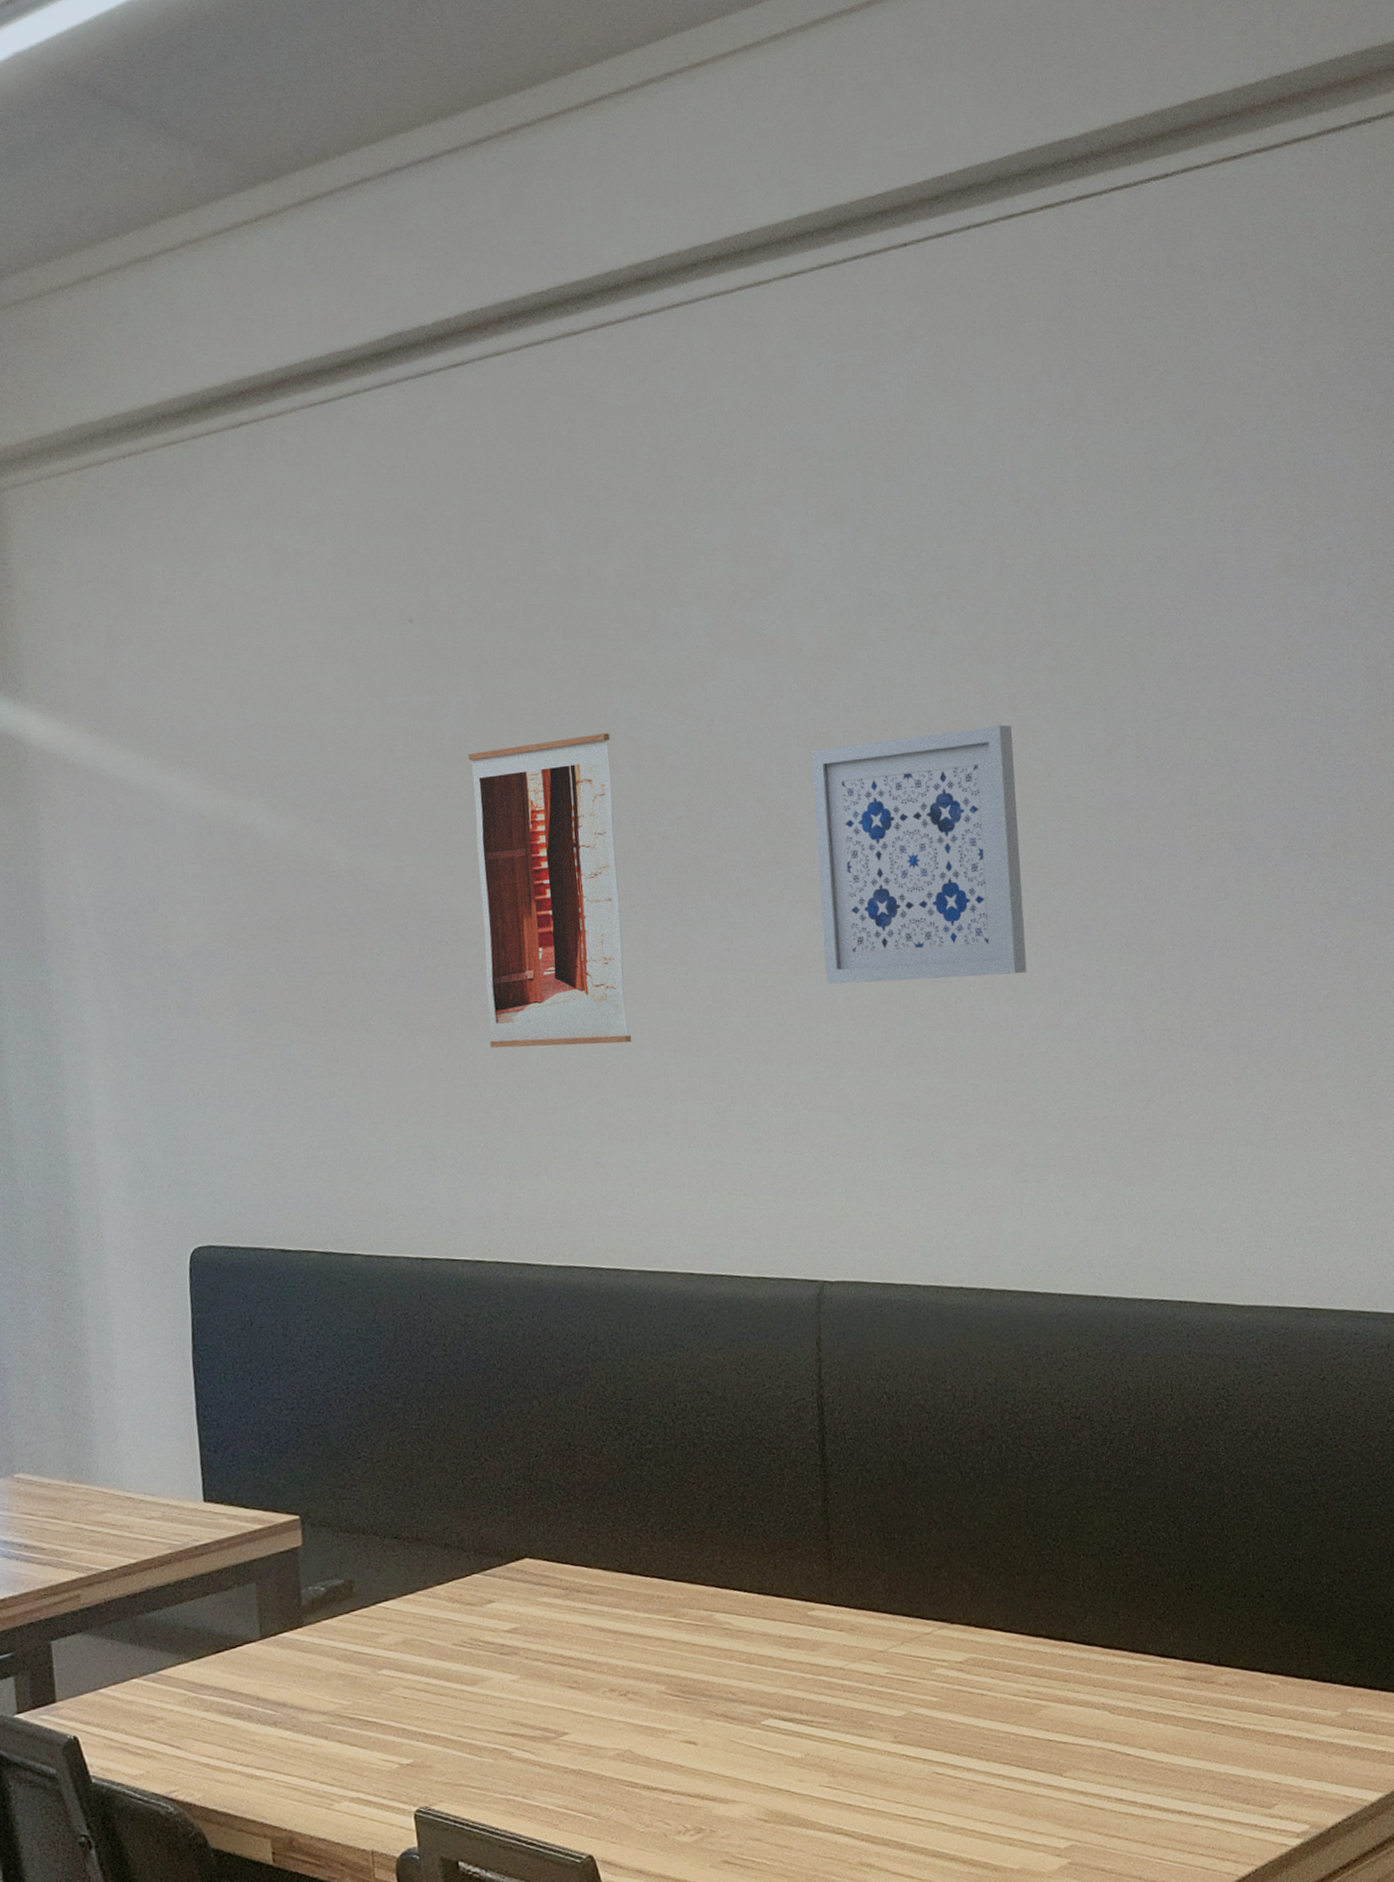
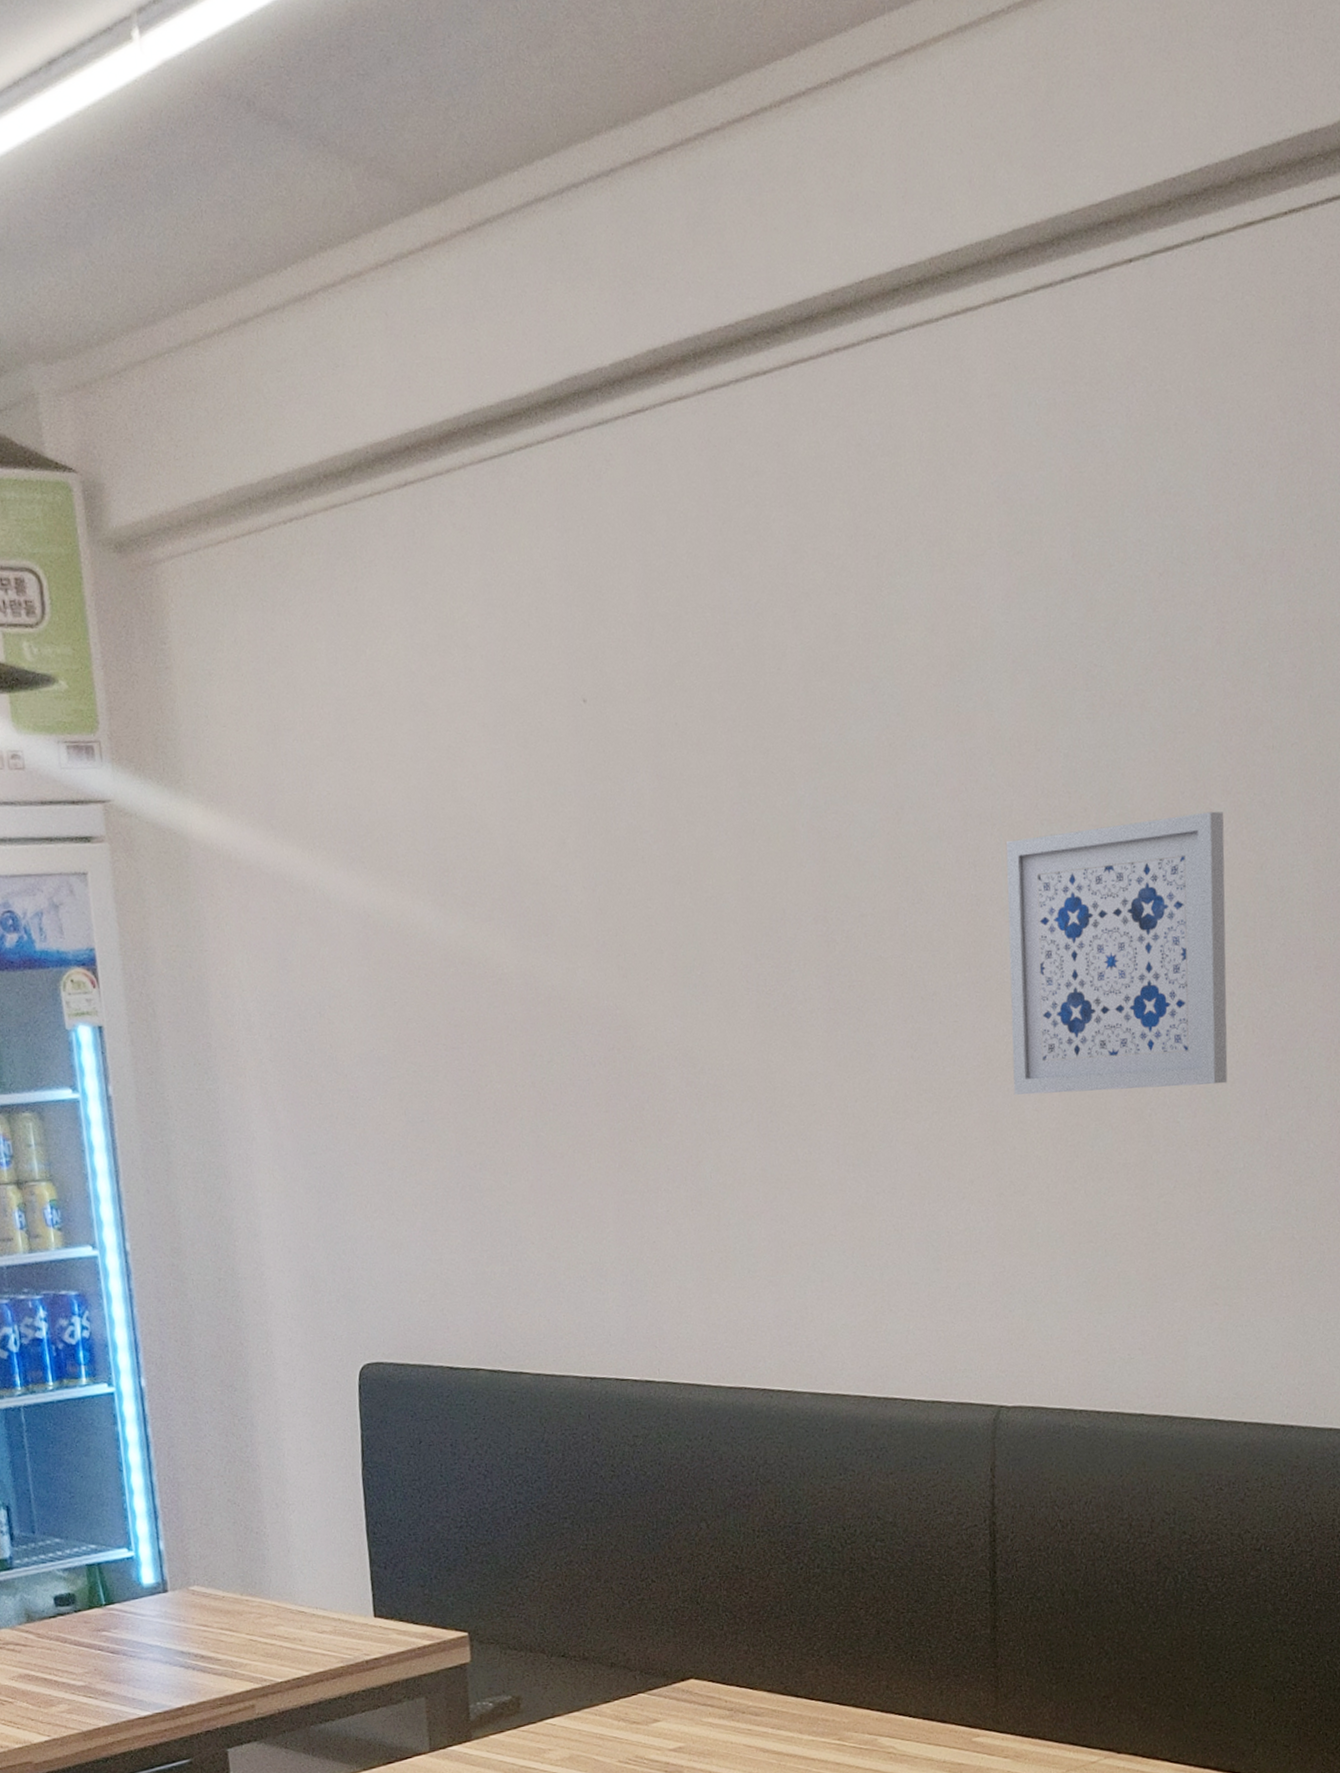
wall art: present [468,733,632,1048] -> none [644,823,809,1161]

